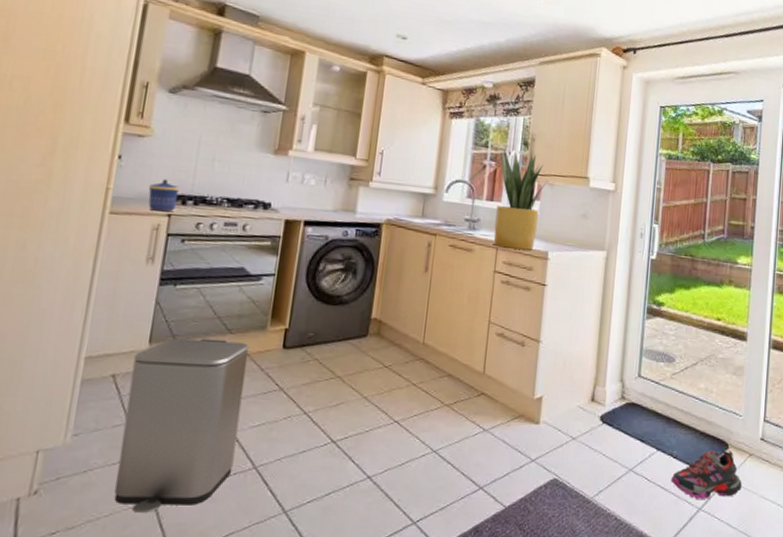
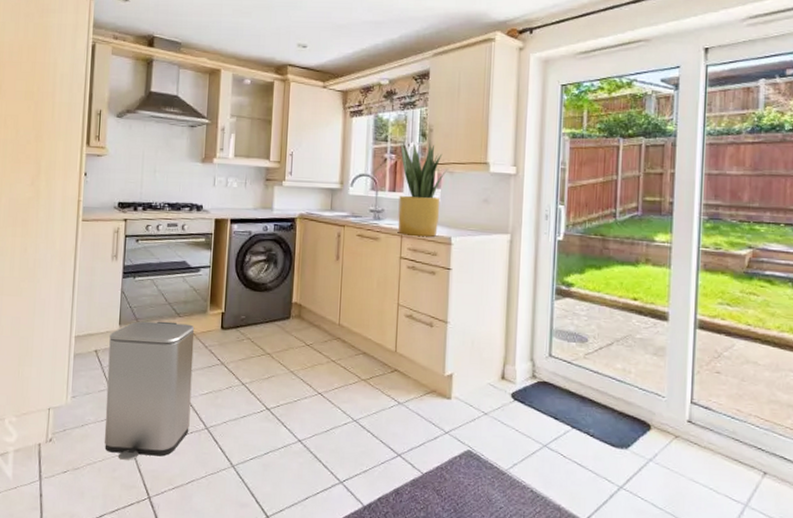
decorative jar: present [148,179,180,212] -> none [108,190,131,217]
athletic shoe: present [671,450,742,500] -> none [588,430,667,479]

